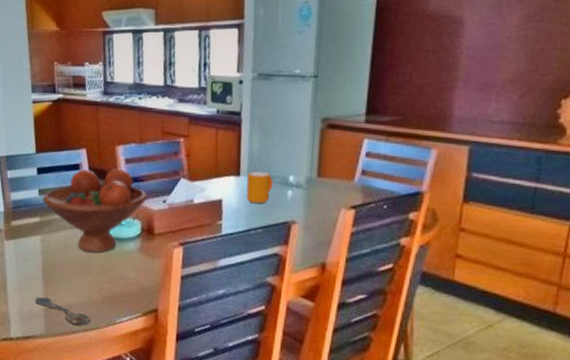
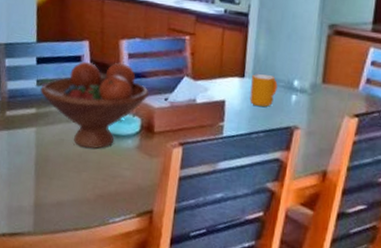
spoon: present [35,297,91,326] -> none [24,192,83,225]

